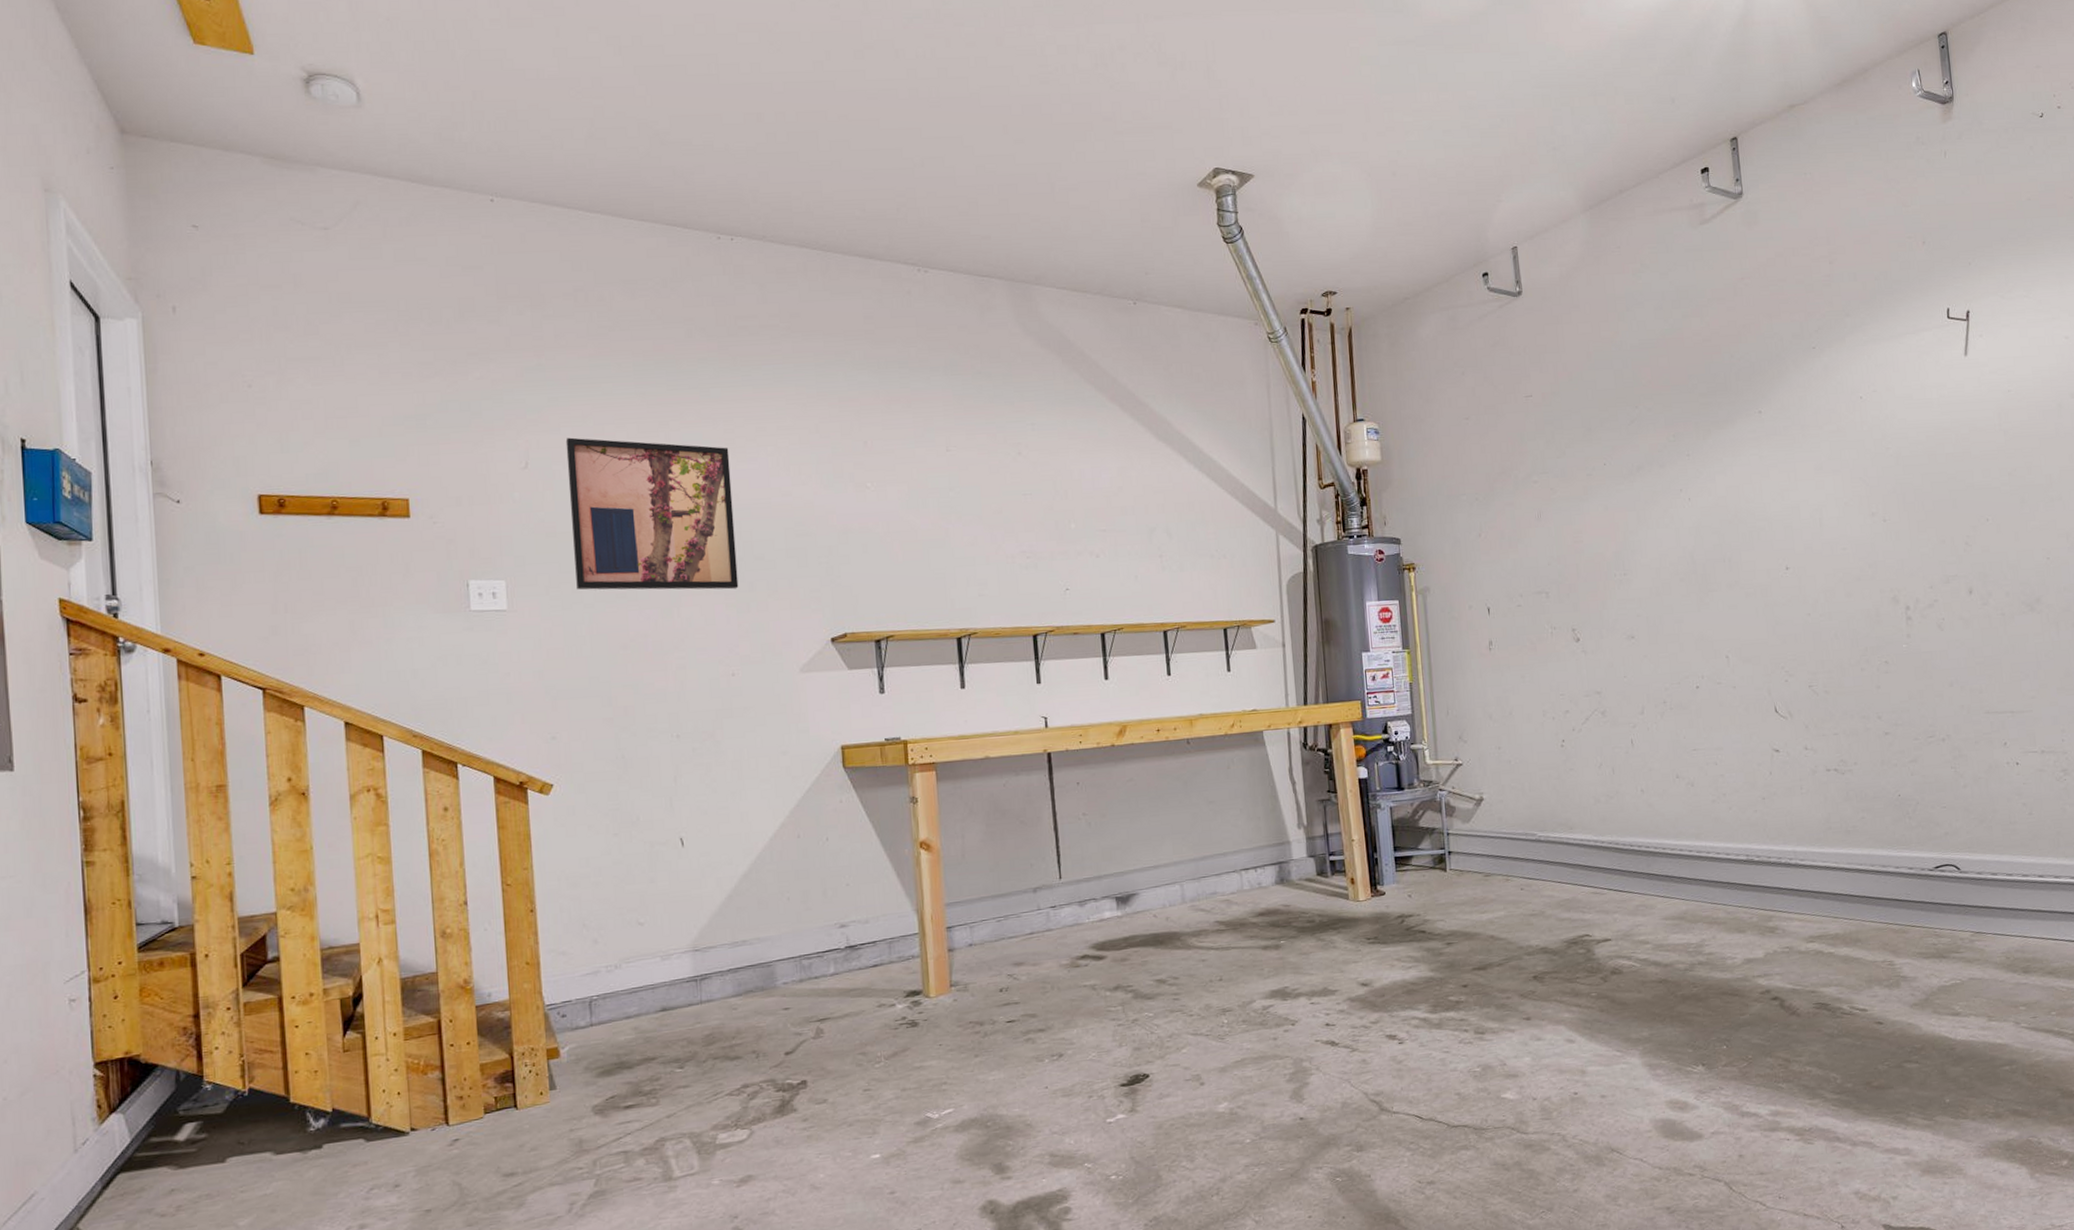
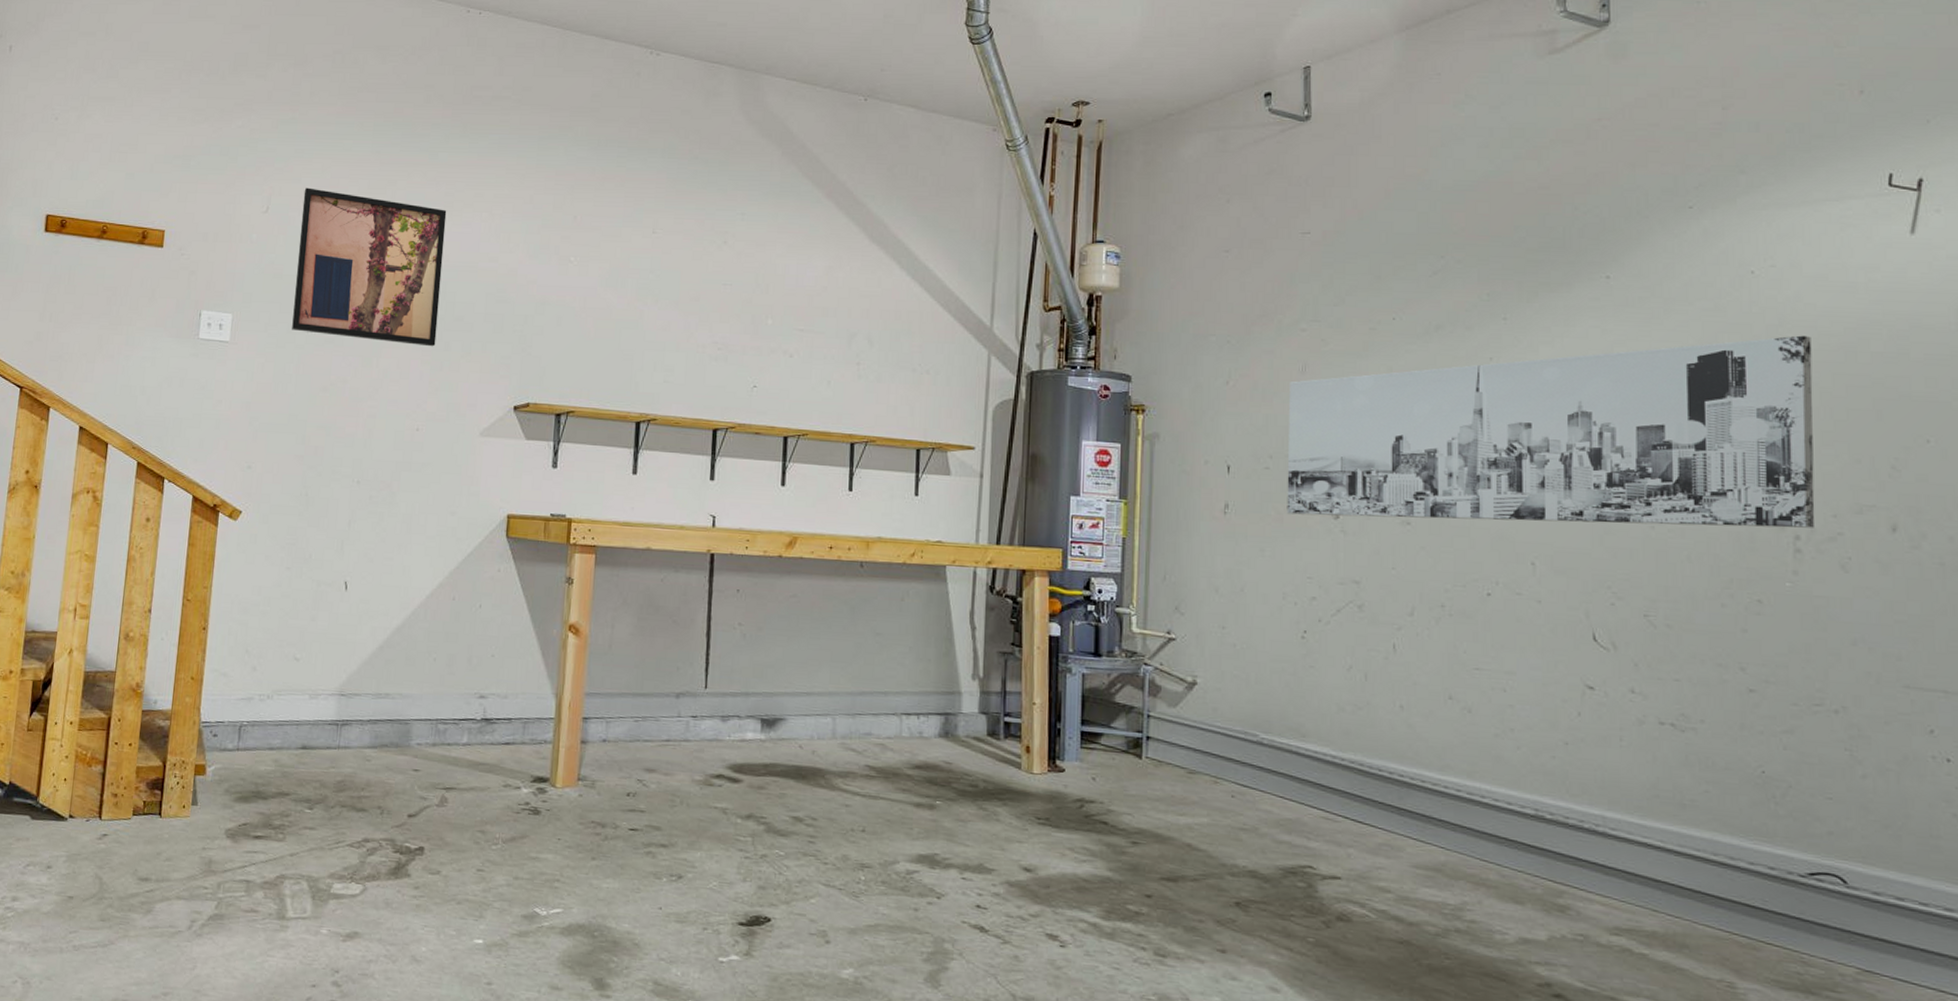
wall art: none [1529,445,1918,643] -> present [1287,335,1815,528]

